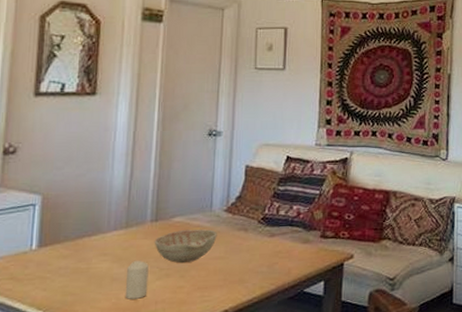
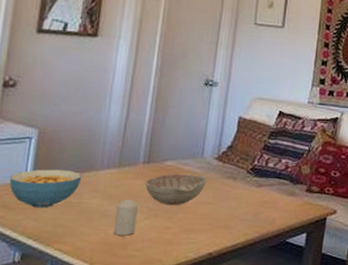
cereal bowl: none [16,235,89,277] -> present [9,169,82,208]

